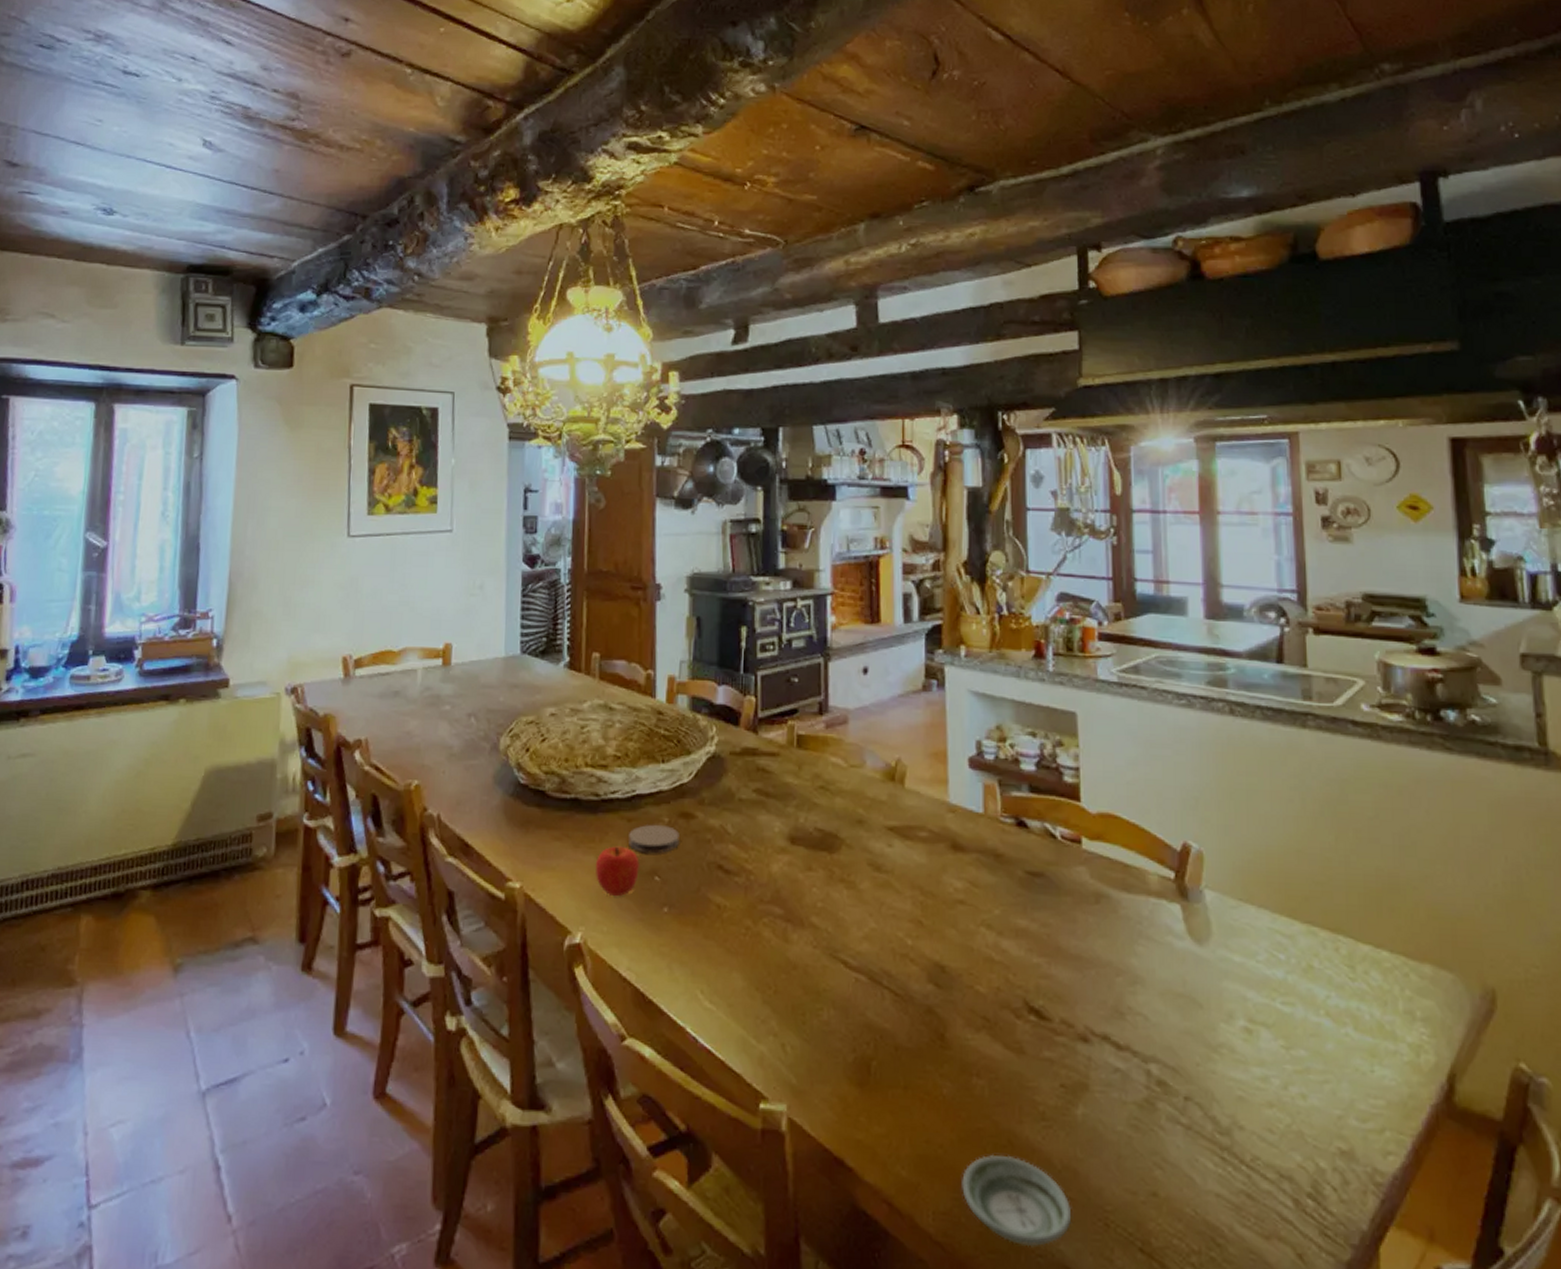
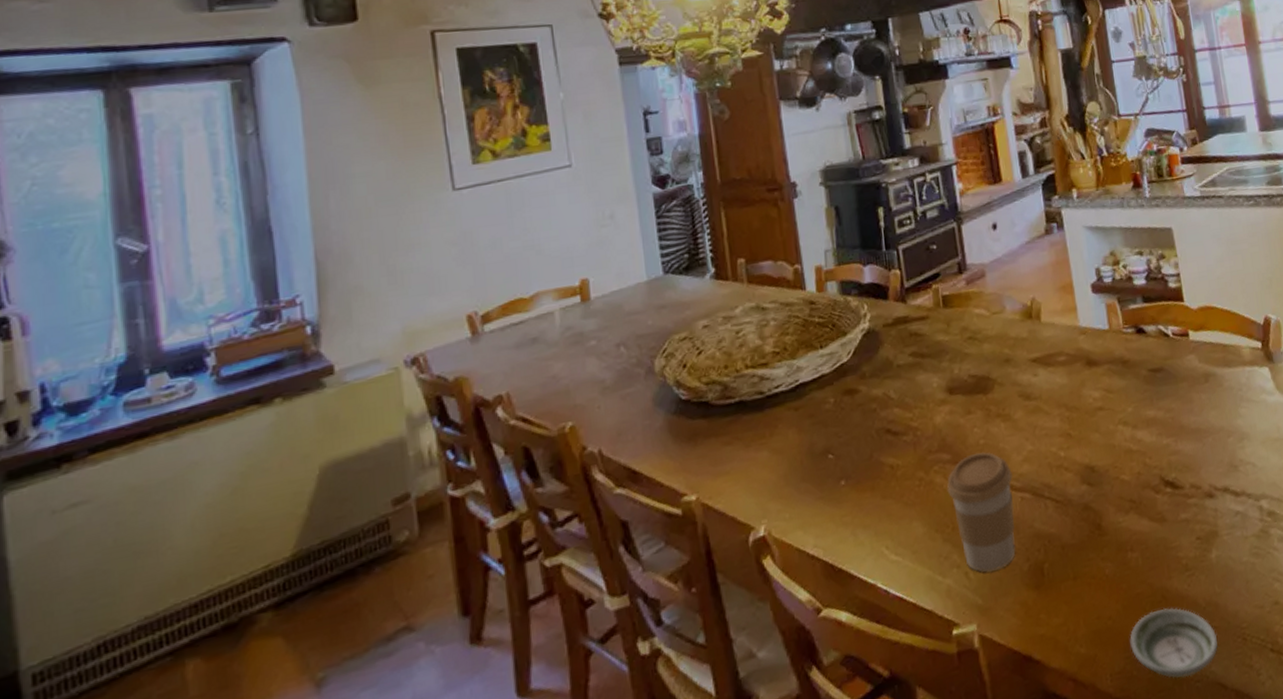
fruit: present [595,846,640,897] -> none [768,435,813,484]
coaster: present [629,824,679,854] -> none [798,405,847,436]
coffee cup: none [774,915,849,1052] -> present [946,451,1015,572]

